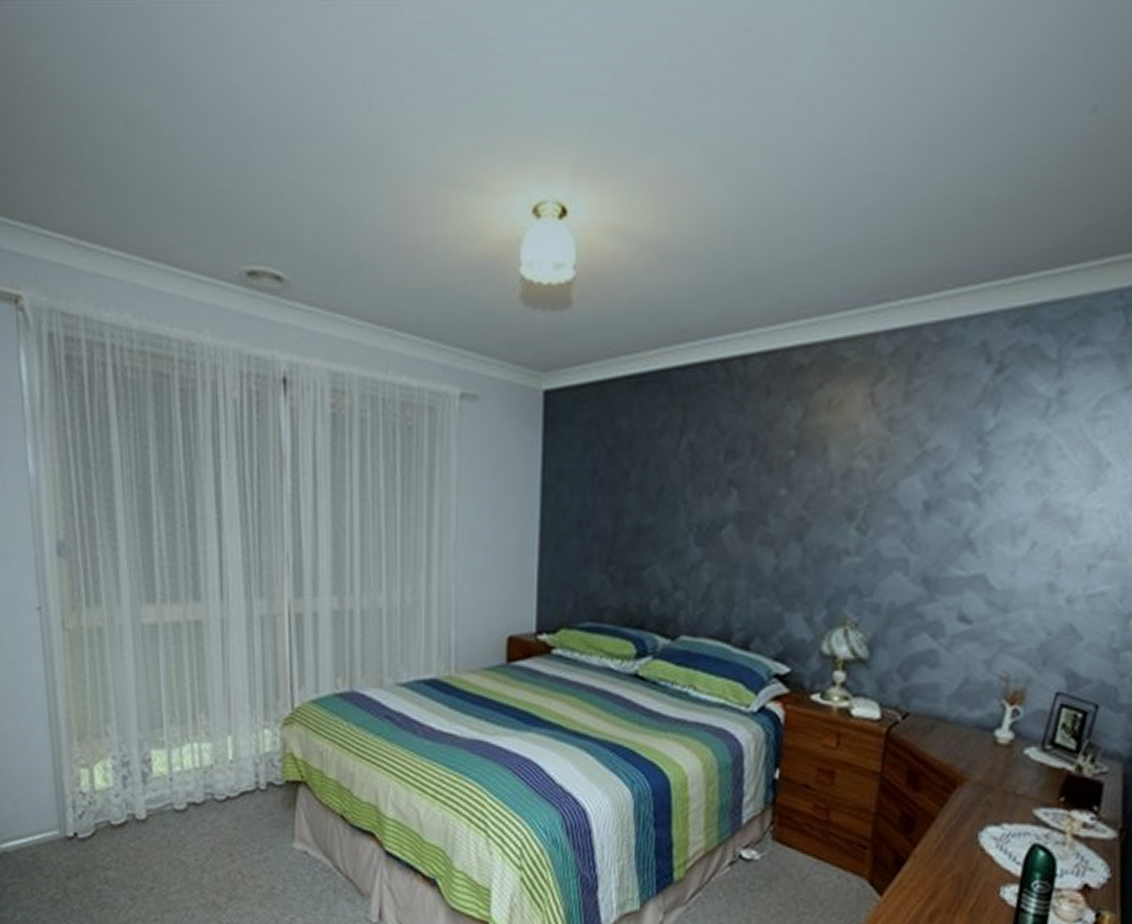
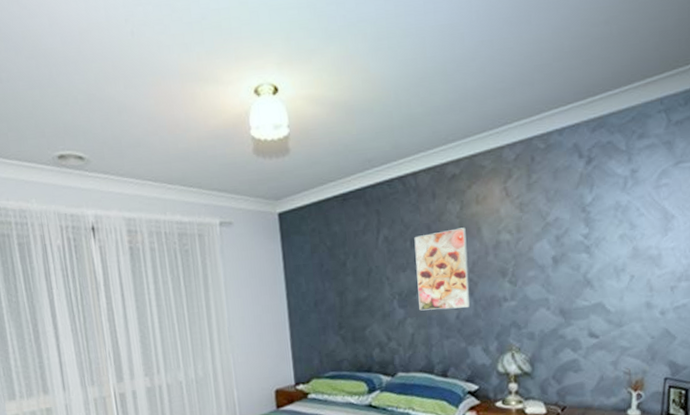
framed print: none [723,443,806,557] -> present [414,227,471,311]

